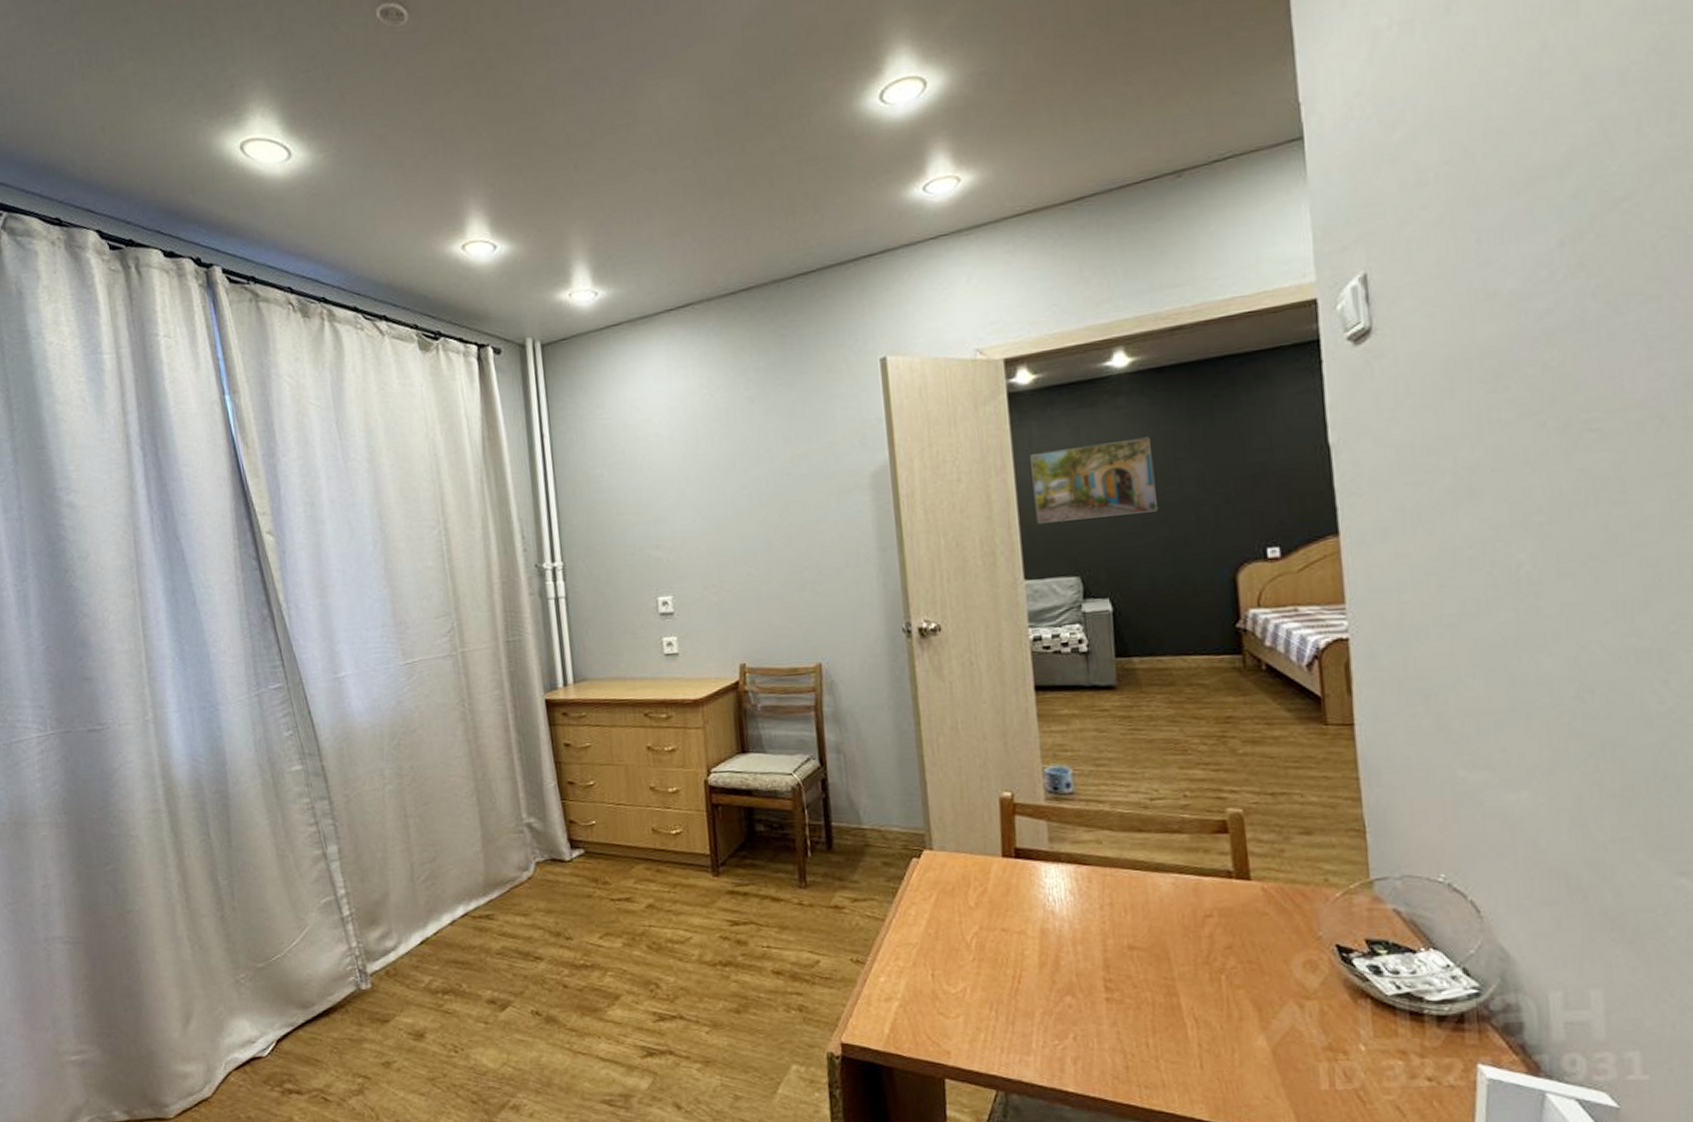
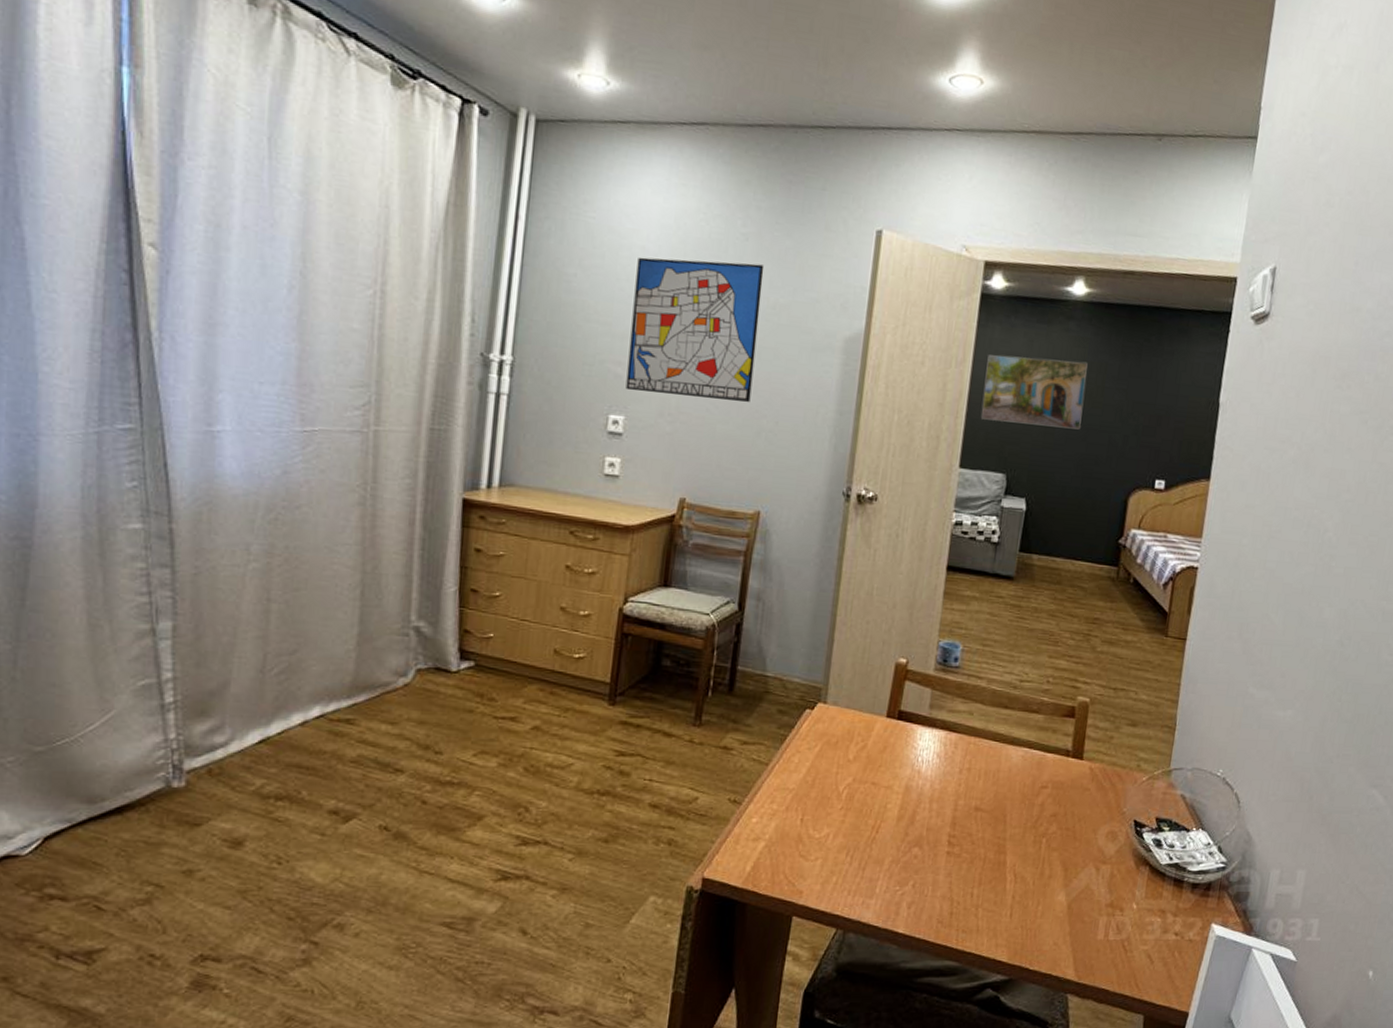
wall art: none [654,422,789,570] -> present [625,257,765,403]

